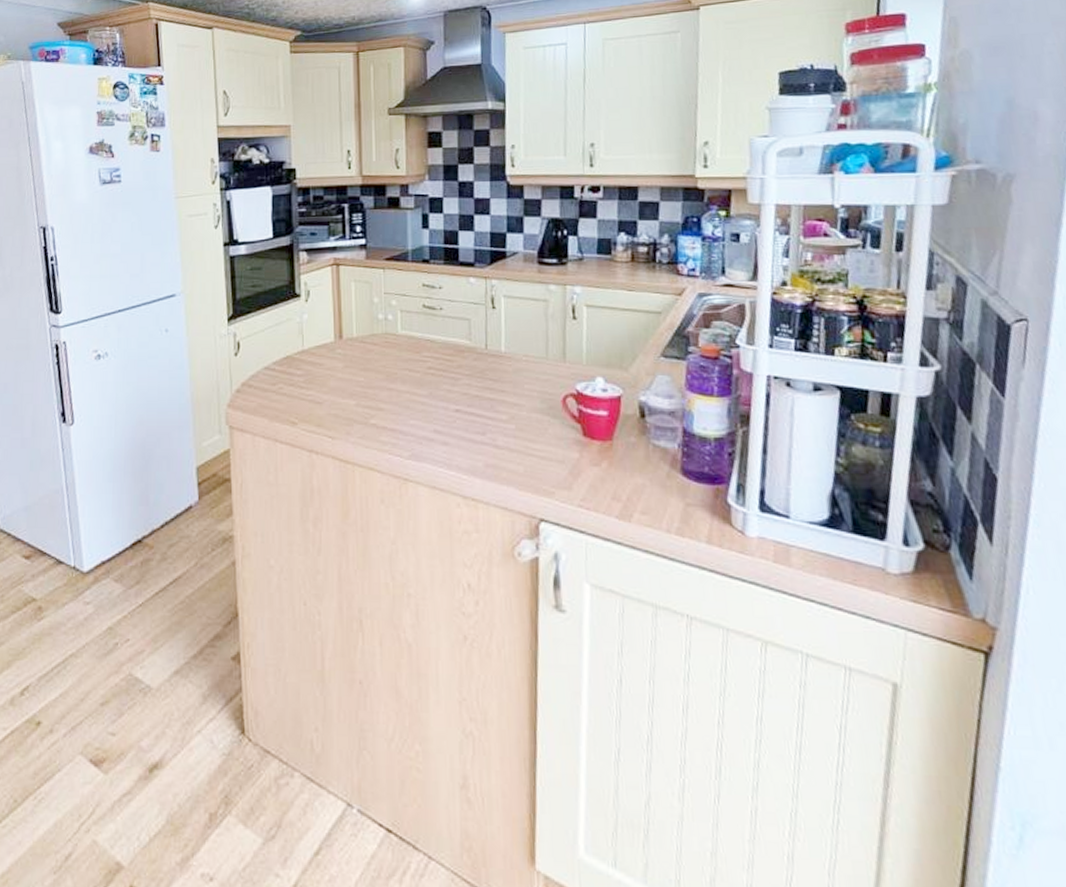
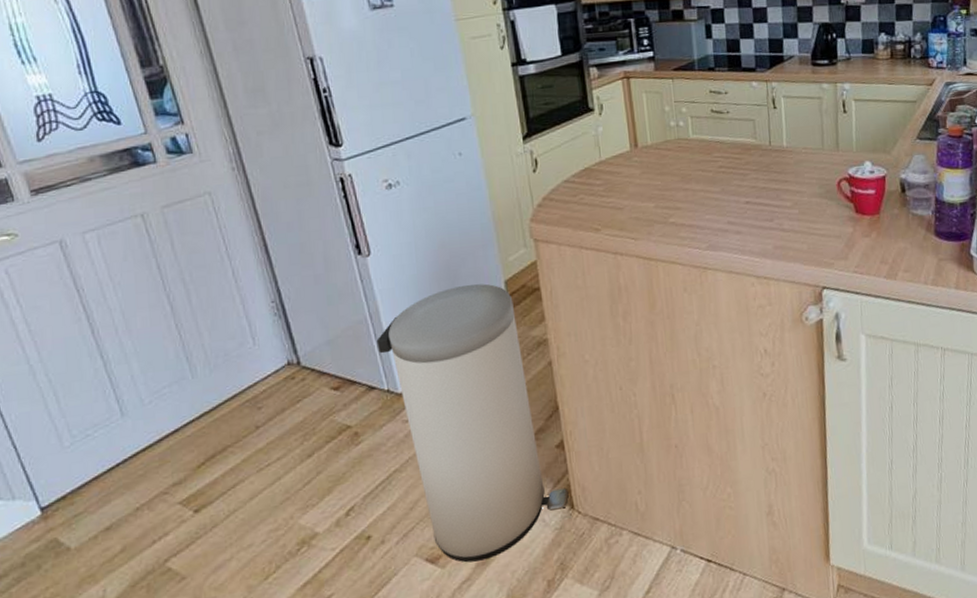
pedal bin: none [69,467,240,774] -> present [376,283,569,563]

